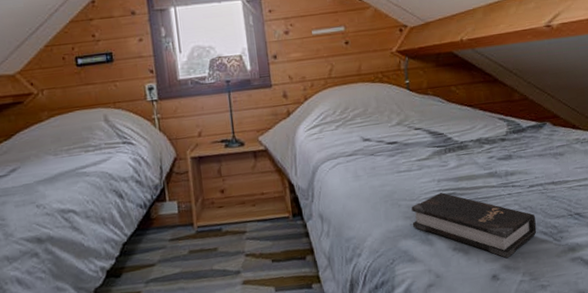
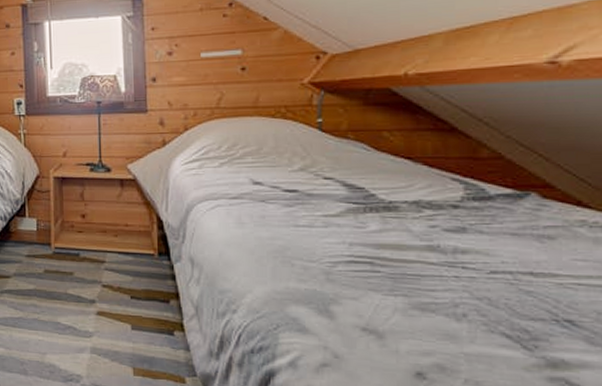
hardback book: present [411,192,537,259] -> none [307,259,495,356]

